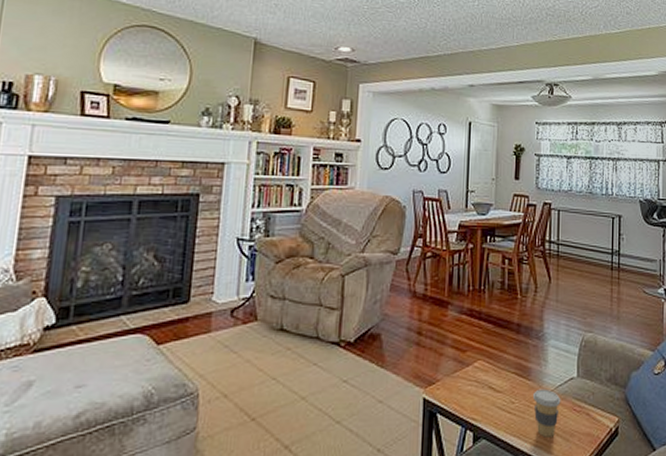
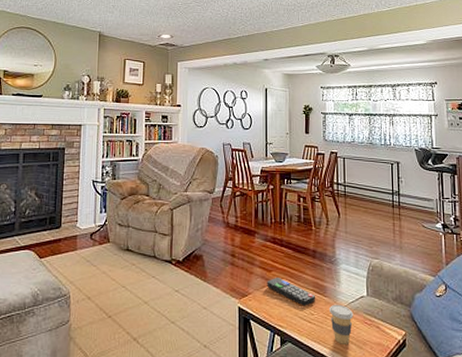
remote control: none [459,359,517,393] -> present [267,278,315,306]

